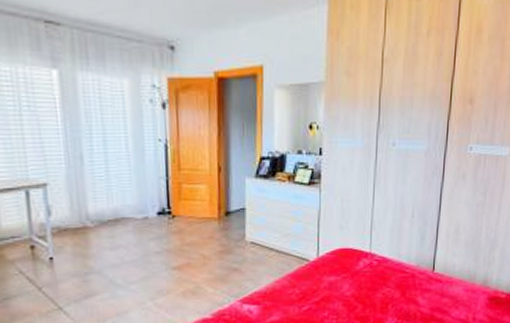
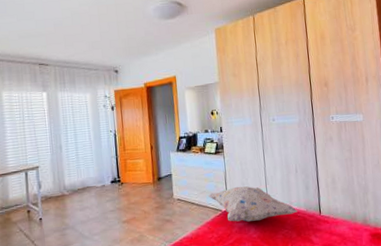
decorative pillow: none [293,230,406,276] -> present [208,186,298,222]

